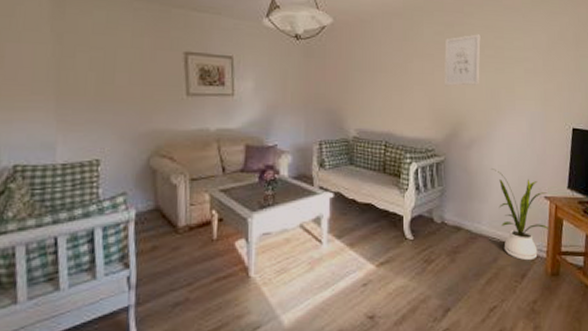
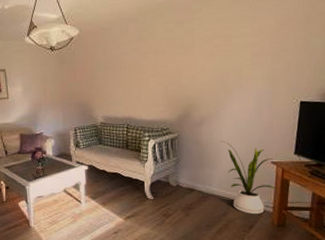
wall art: present [444,34,481,87] -> none [175,27,209,76]

